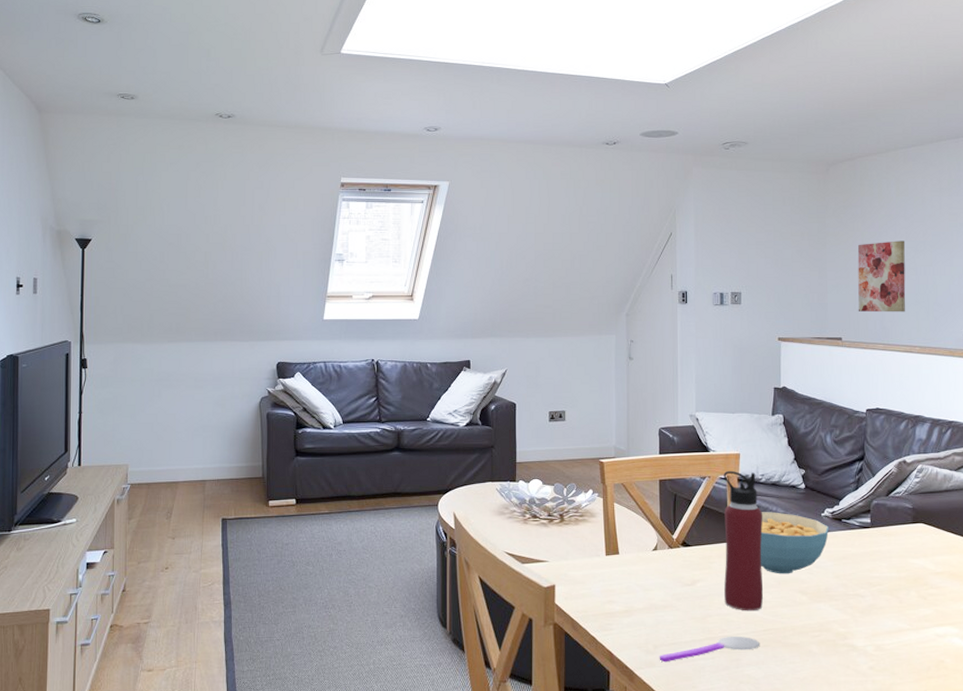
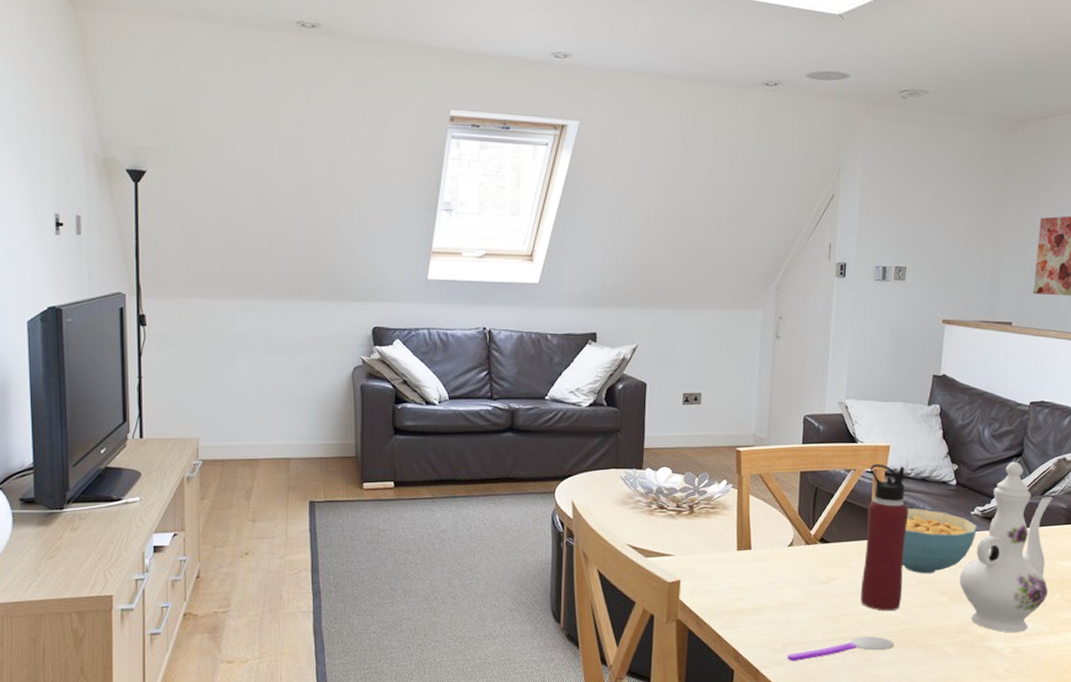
ewer: none [816,465,903,630] -> present [959,461,1052,632]

